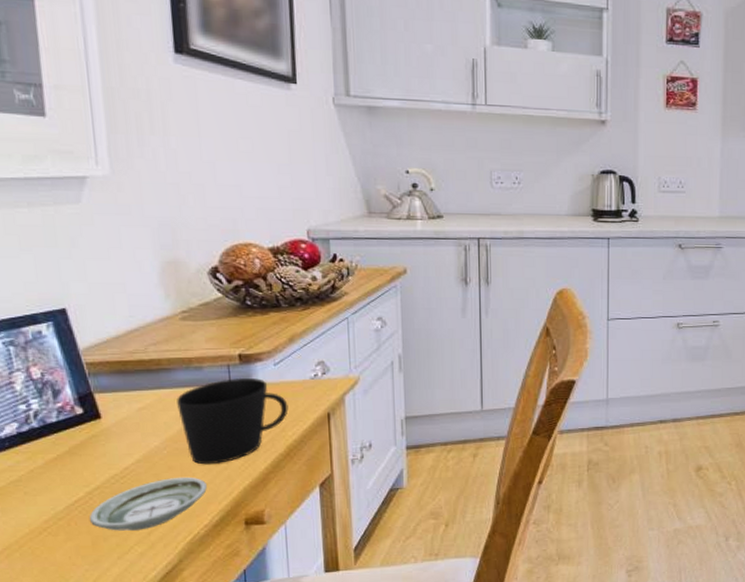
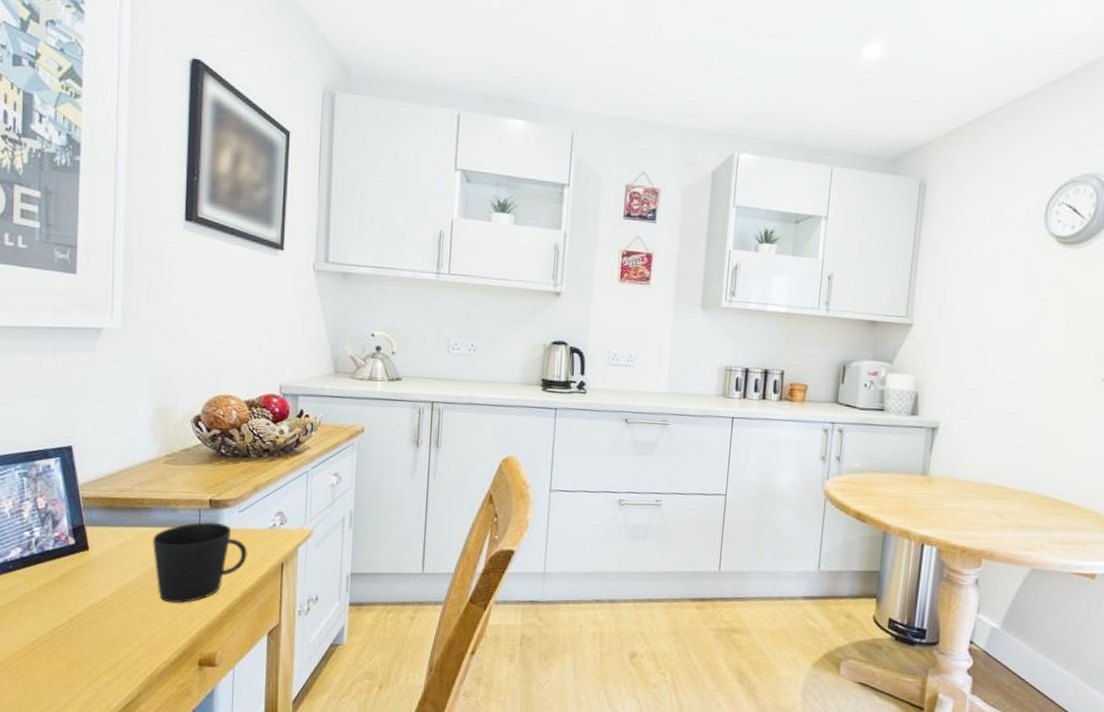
saucer: present [89,476,207,531] -> none [68,612,170,660]

